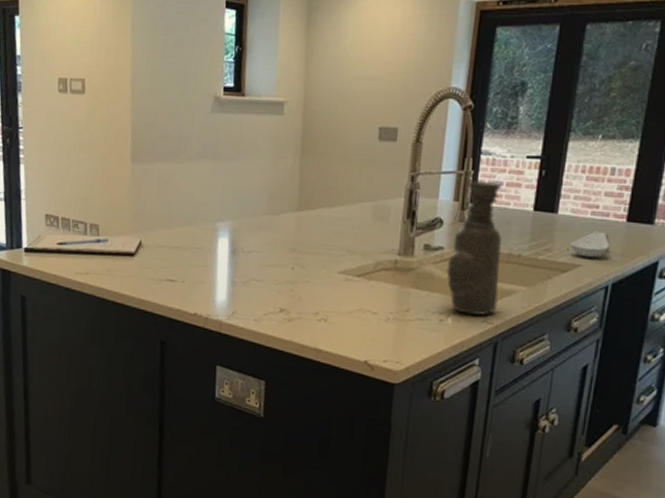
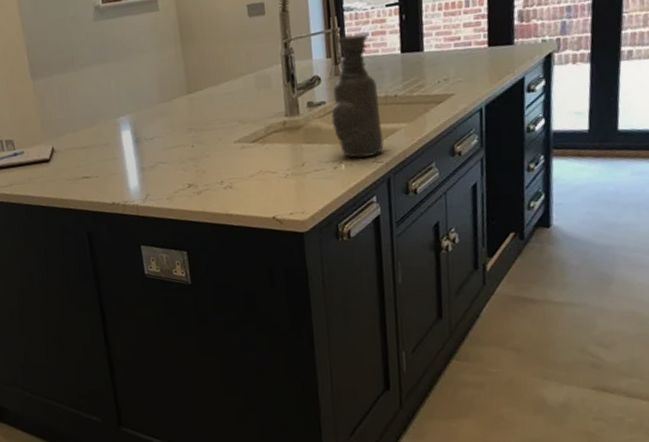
spoon rest: present [570,231,611,258] -> none [440,59,478,87]

